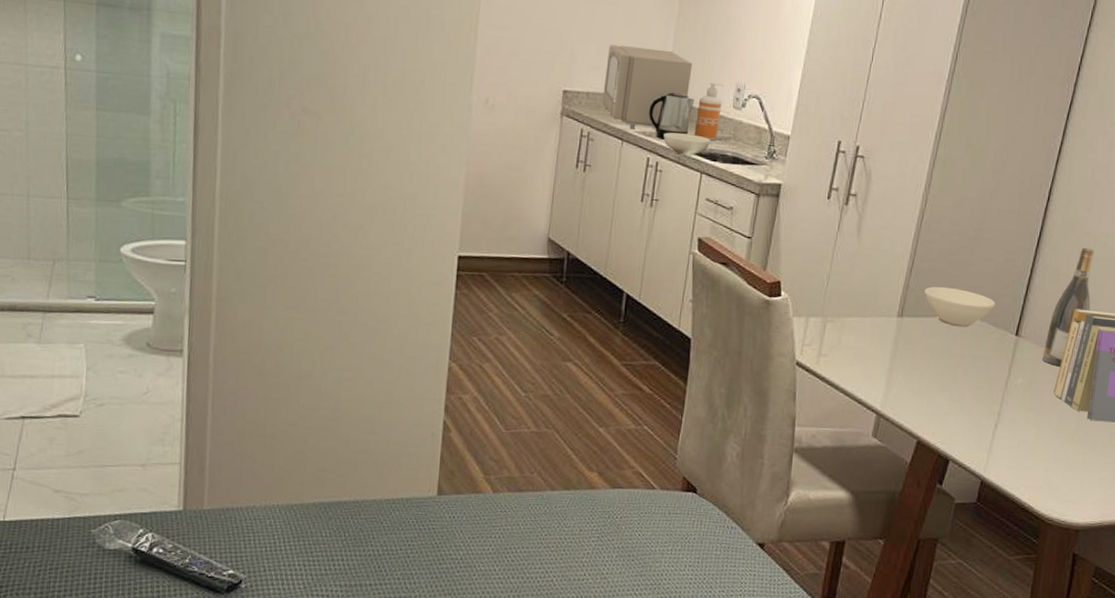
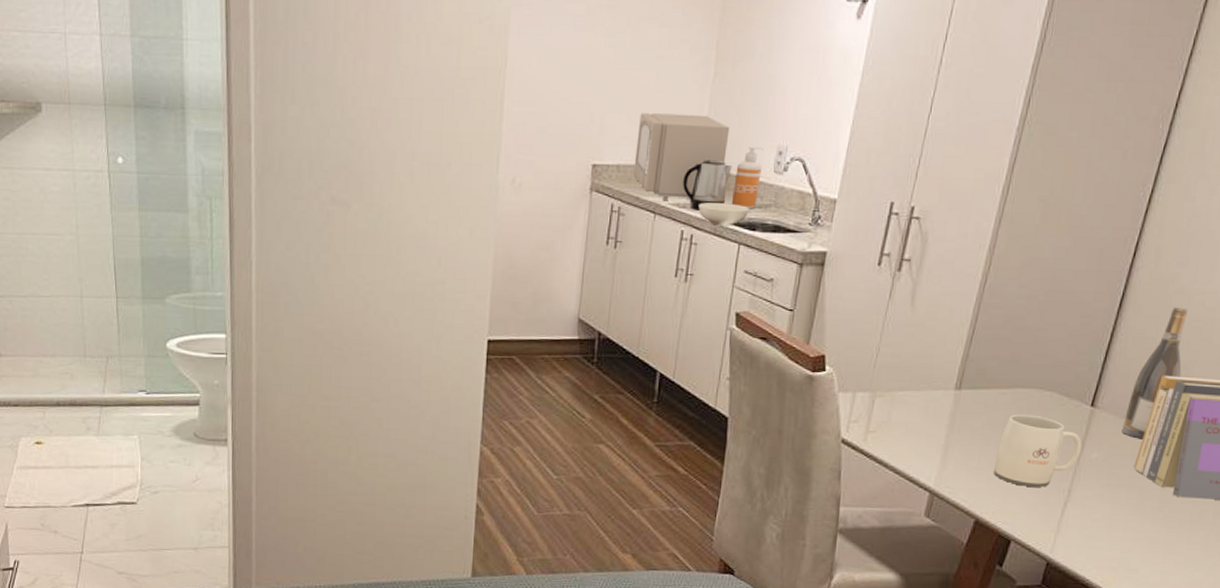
bowl: present [924,286,996,327] -> none [986,355,1069,399]
mug: none [933,341,1009,410] -> present [994,414,1082,487]

